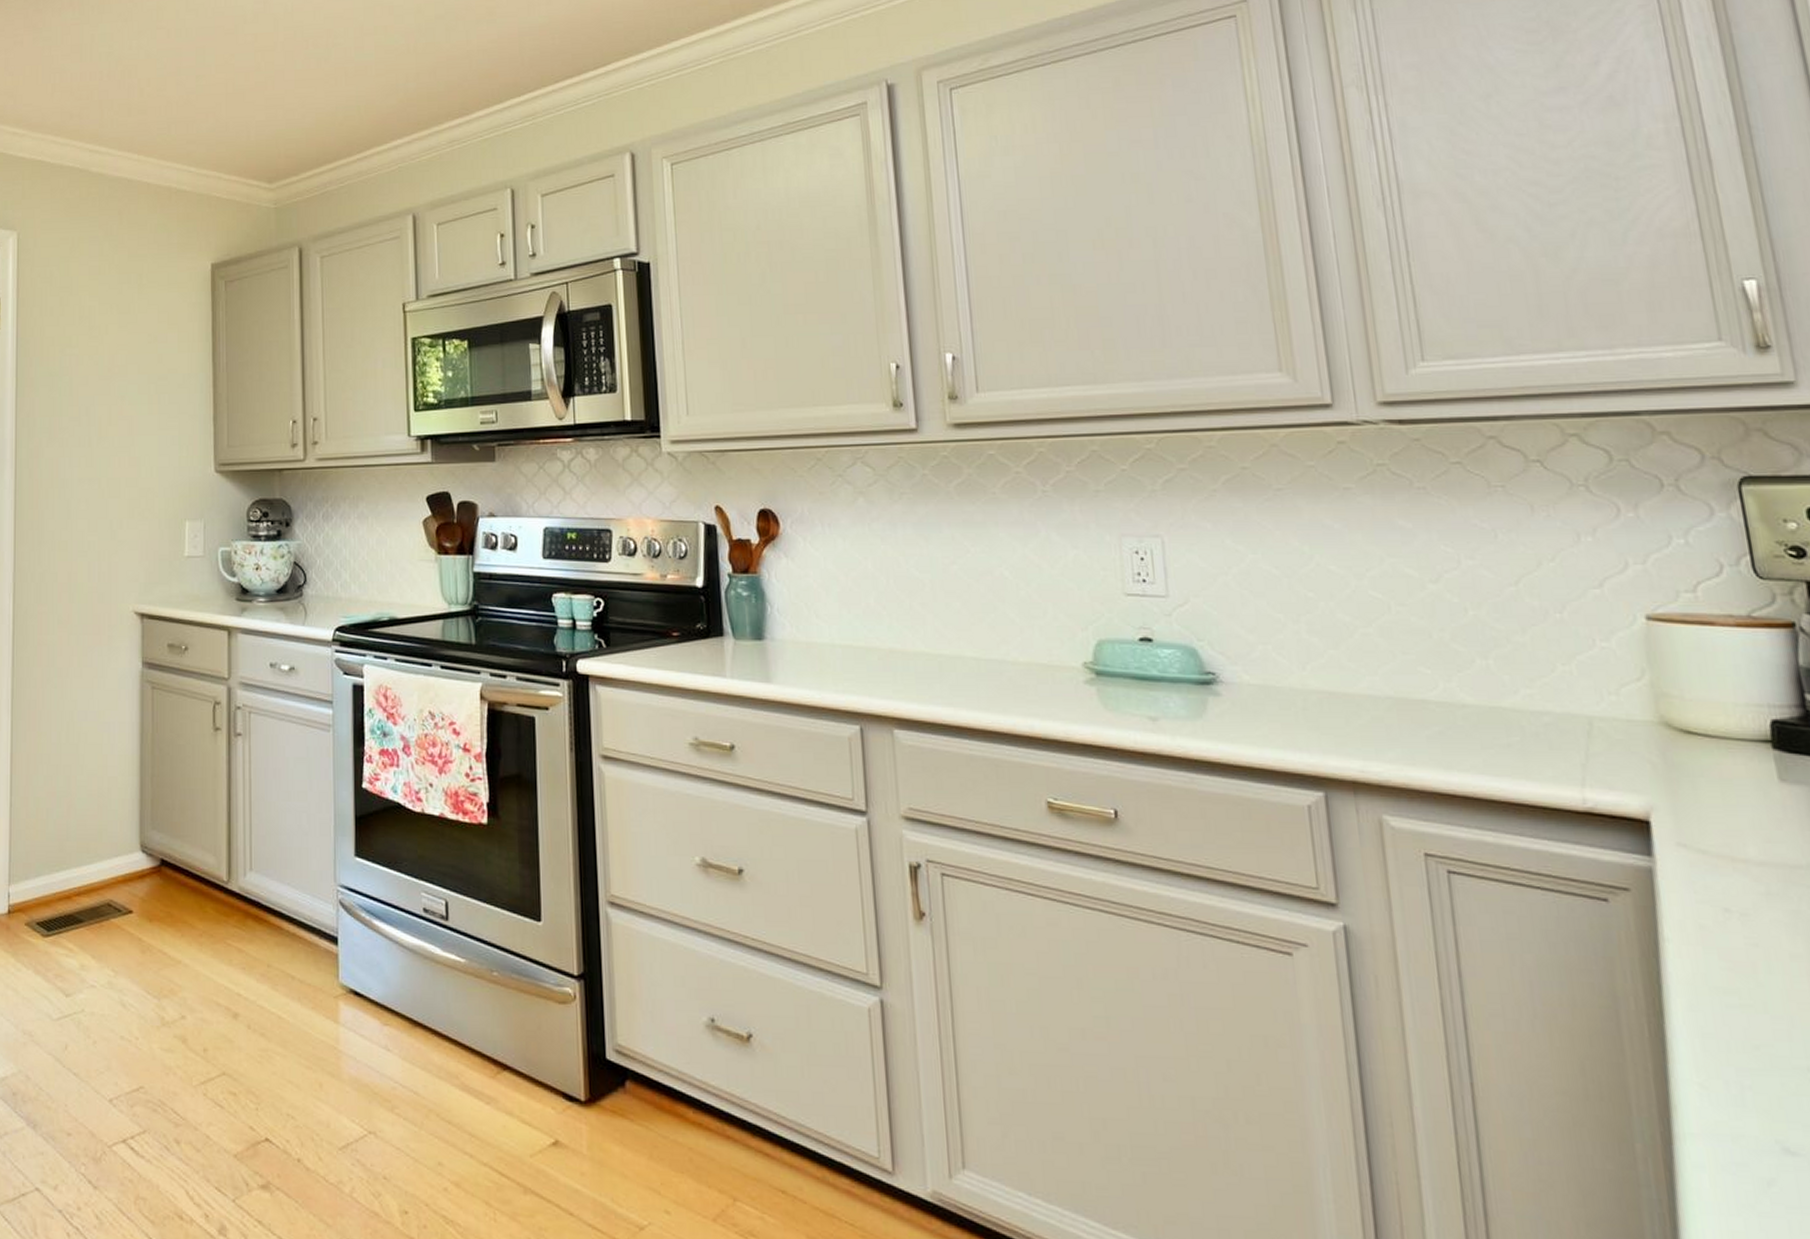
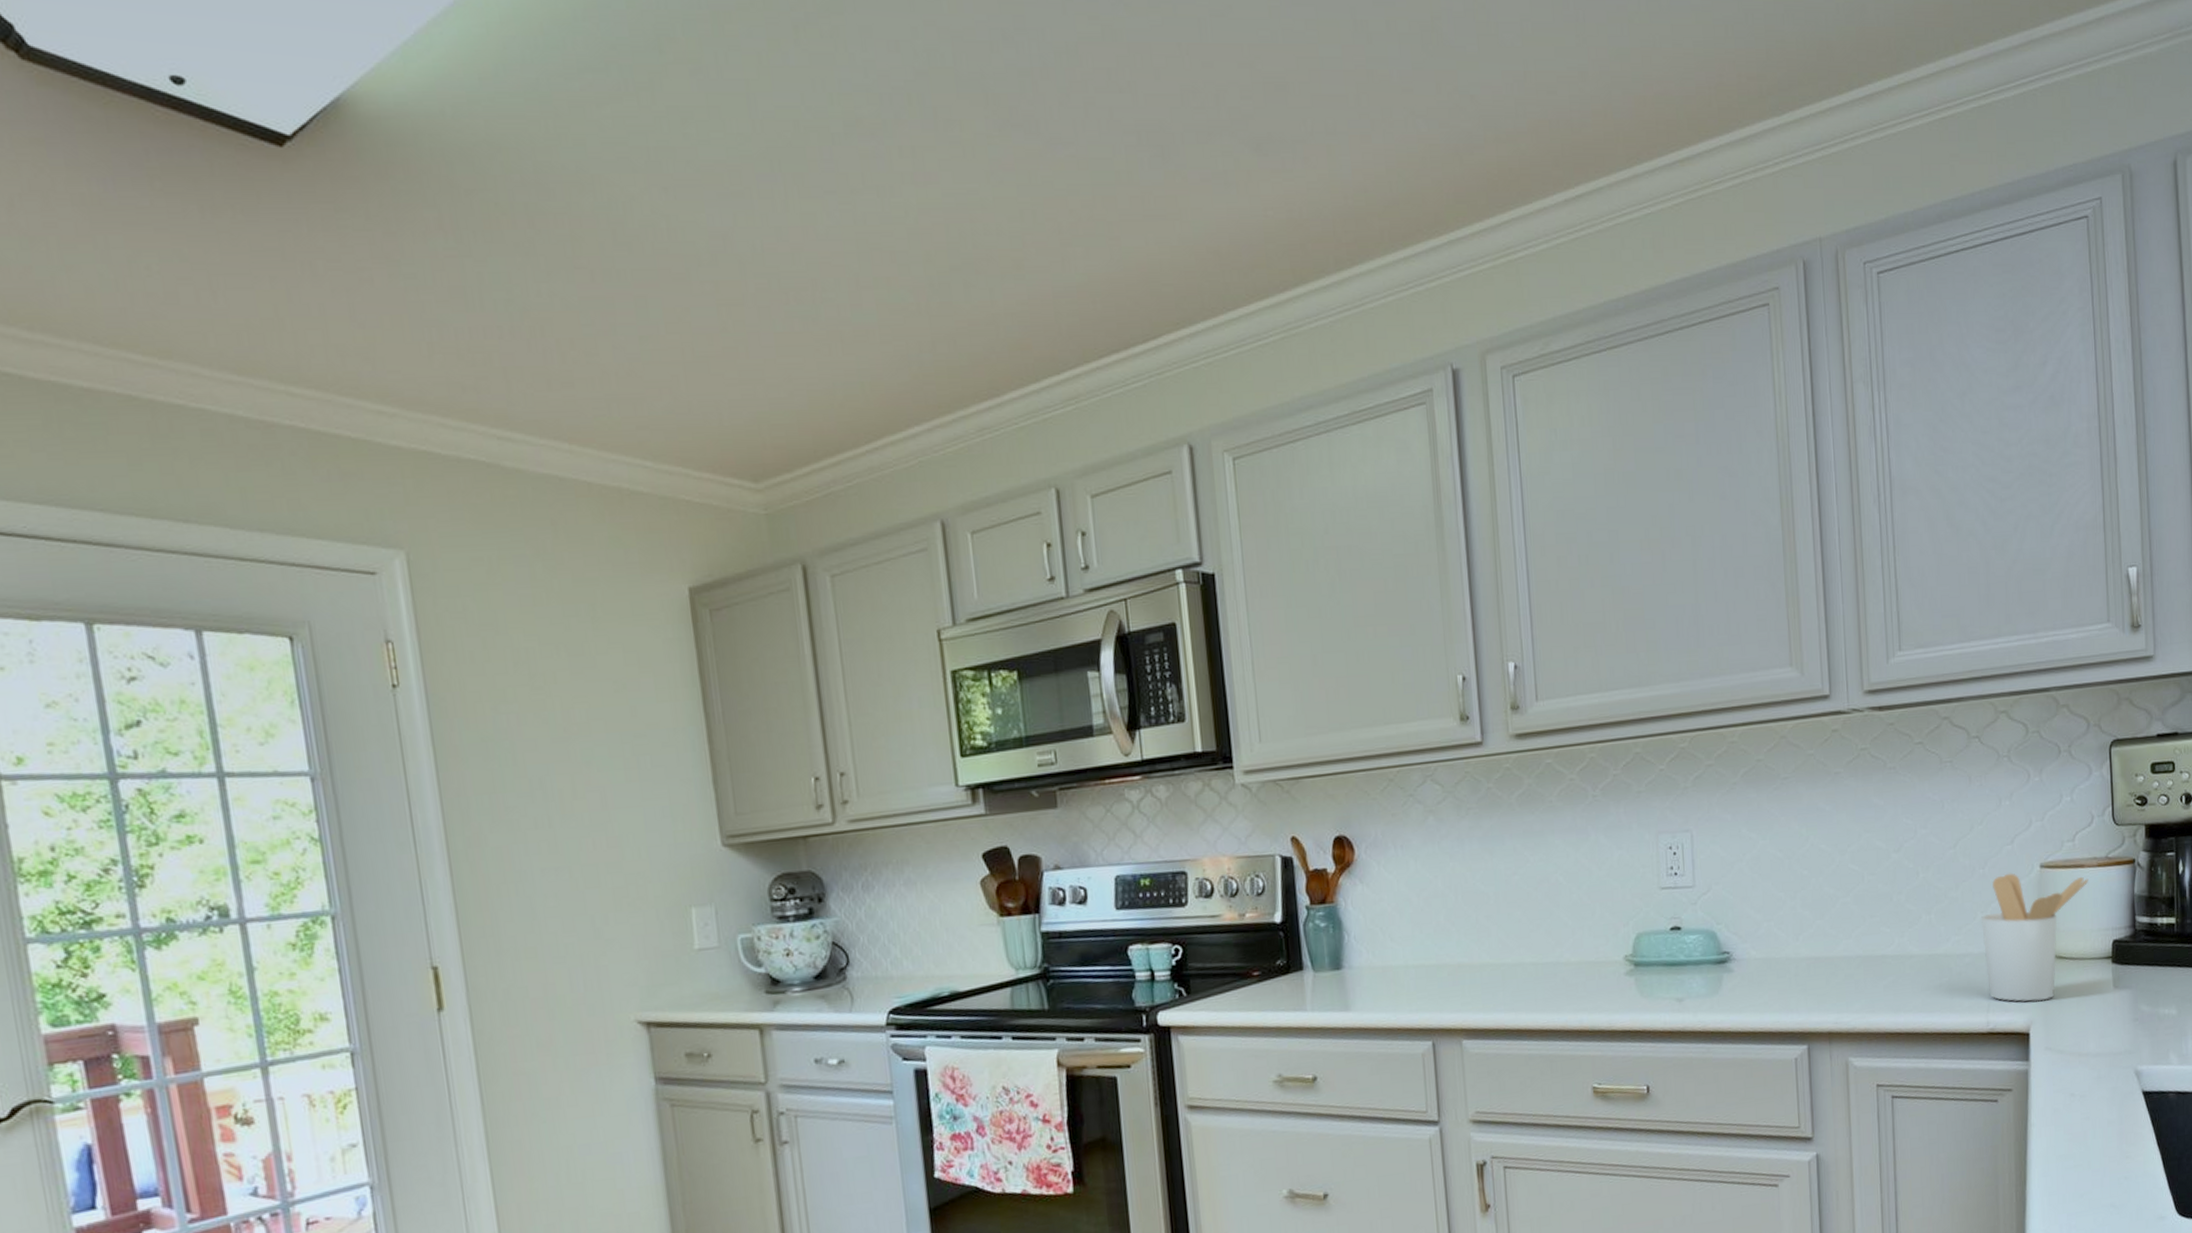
utensil holder: none [1562,622,1724,784] -> present [1980,873,2089,1002]

